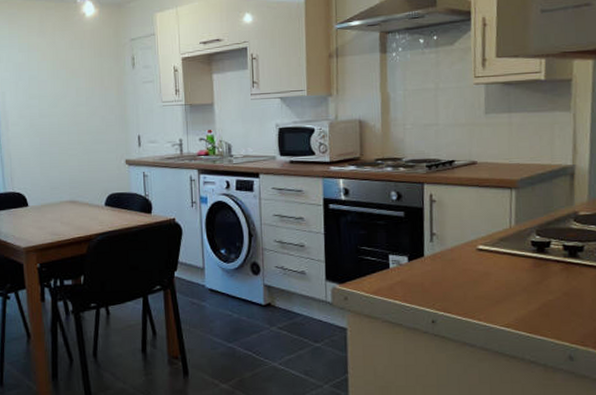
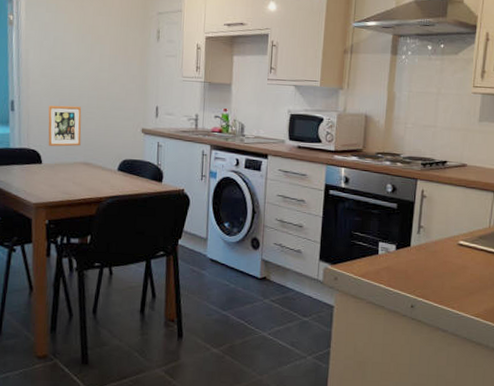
picture frame: none [29,144,65,188] -> present [48,105,82,147]

